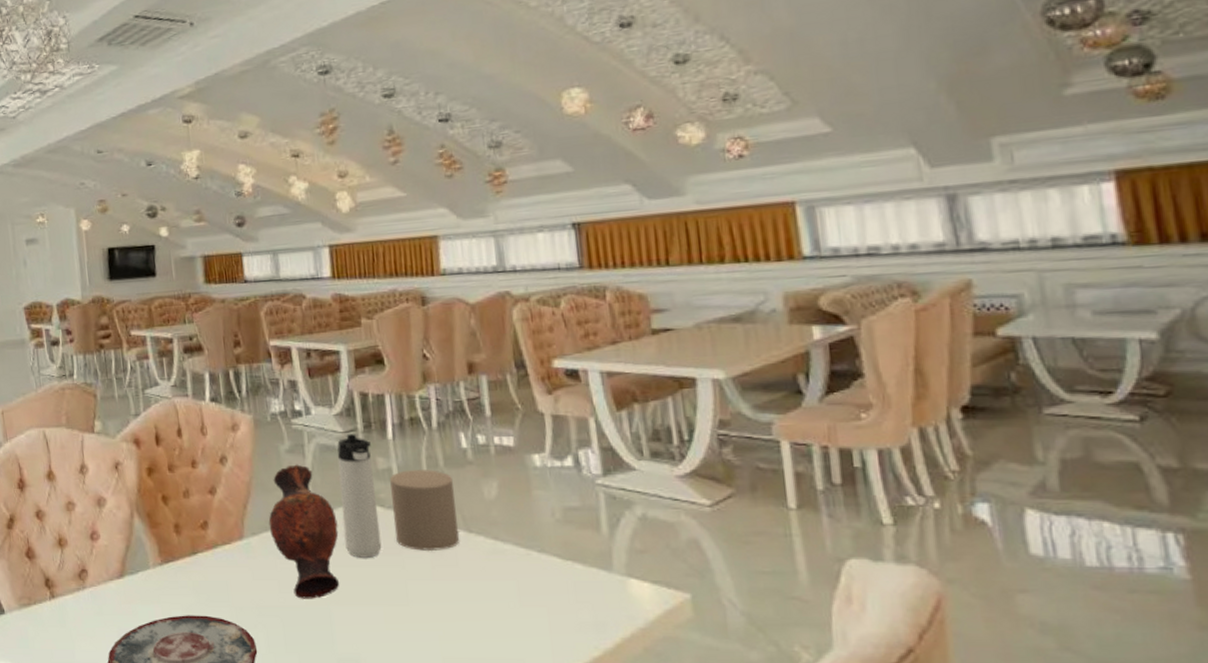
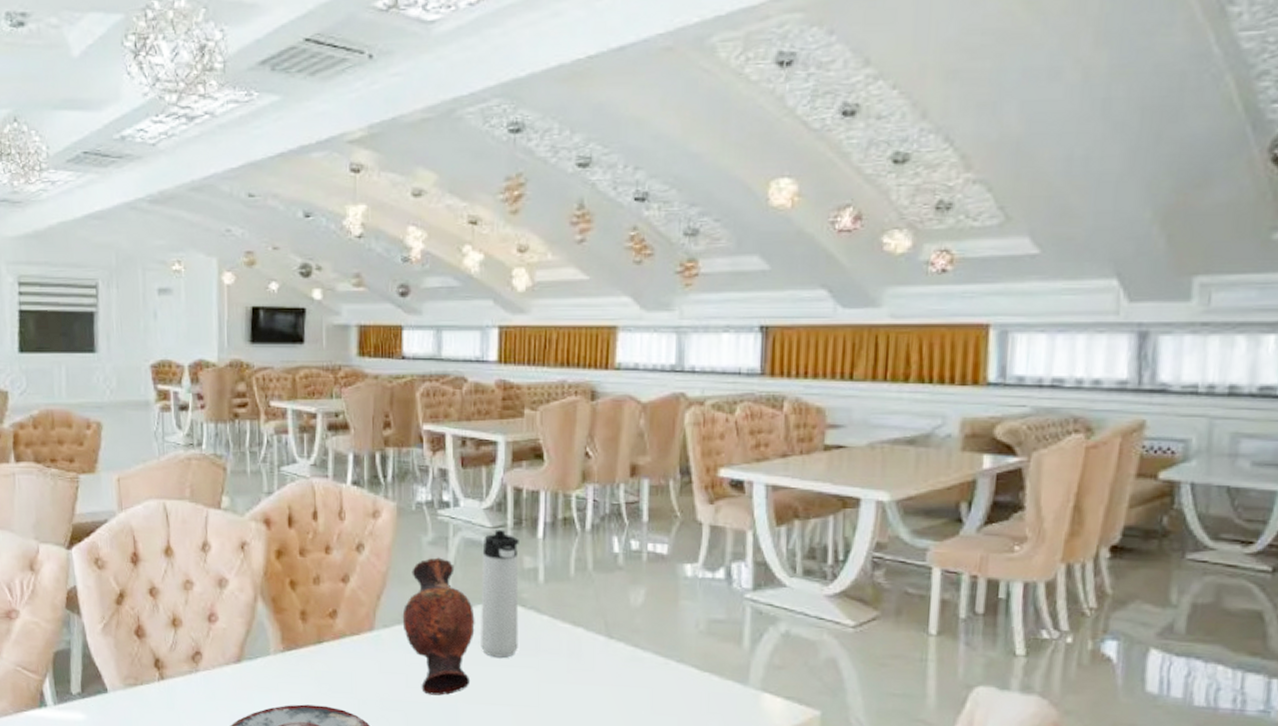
candle: present [390,470,460,552] -> none [534,571,600,655]

